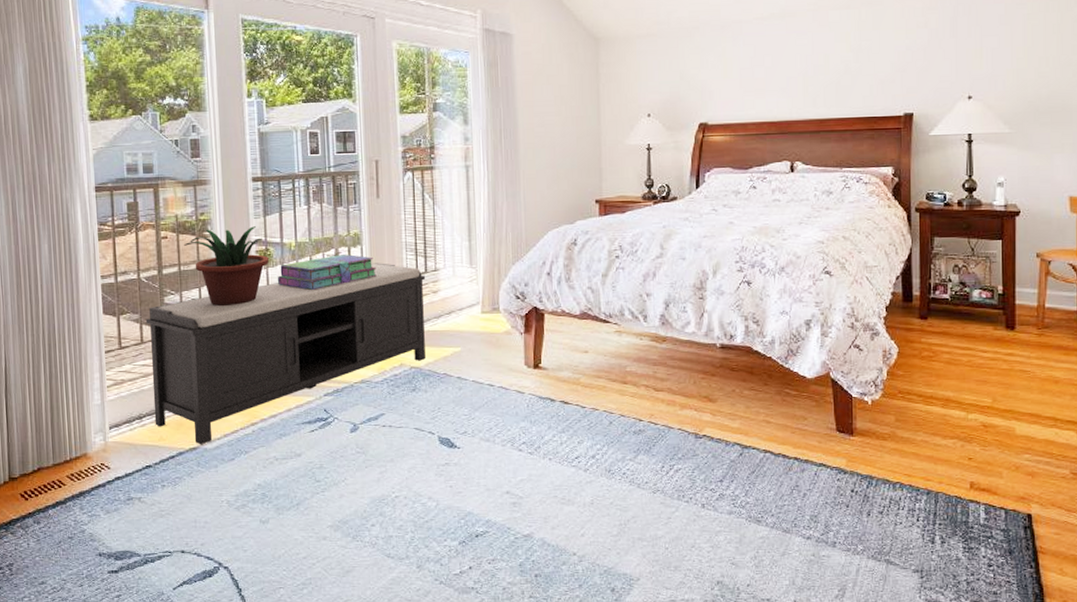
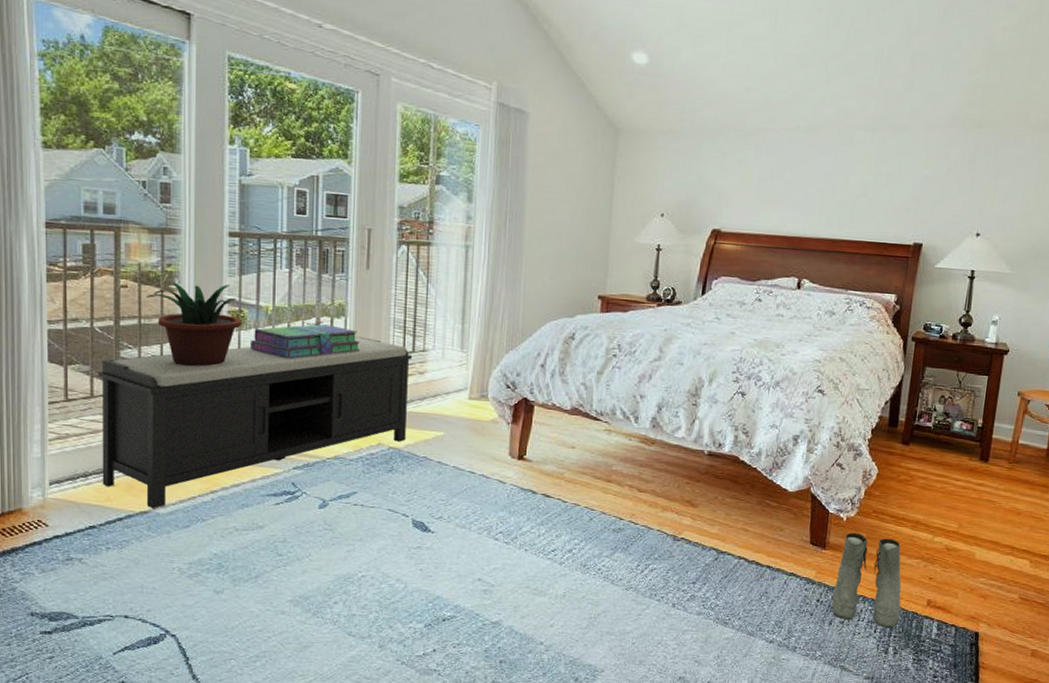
boots: none [867,416,941,516] -> present [831,532,902,629]

